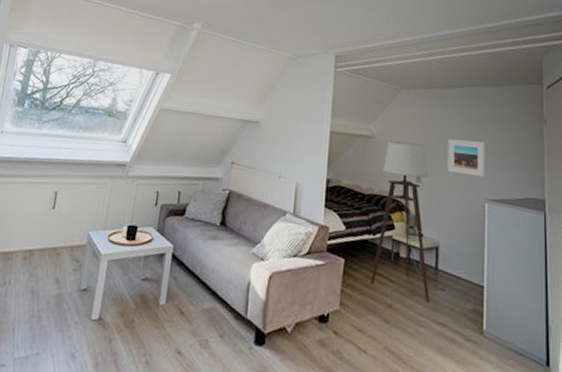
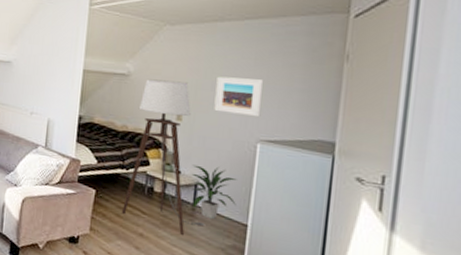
indoor plant: none [431,226,473,283] -> present [189,164,237,220]

